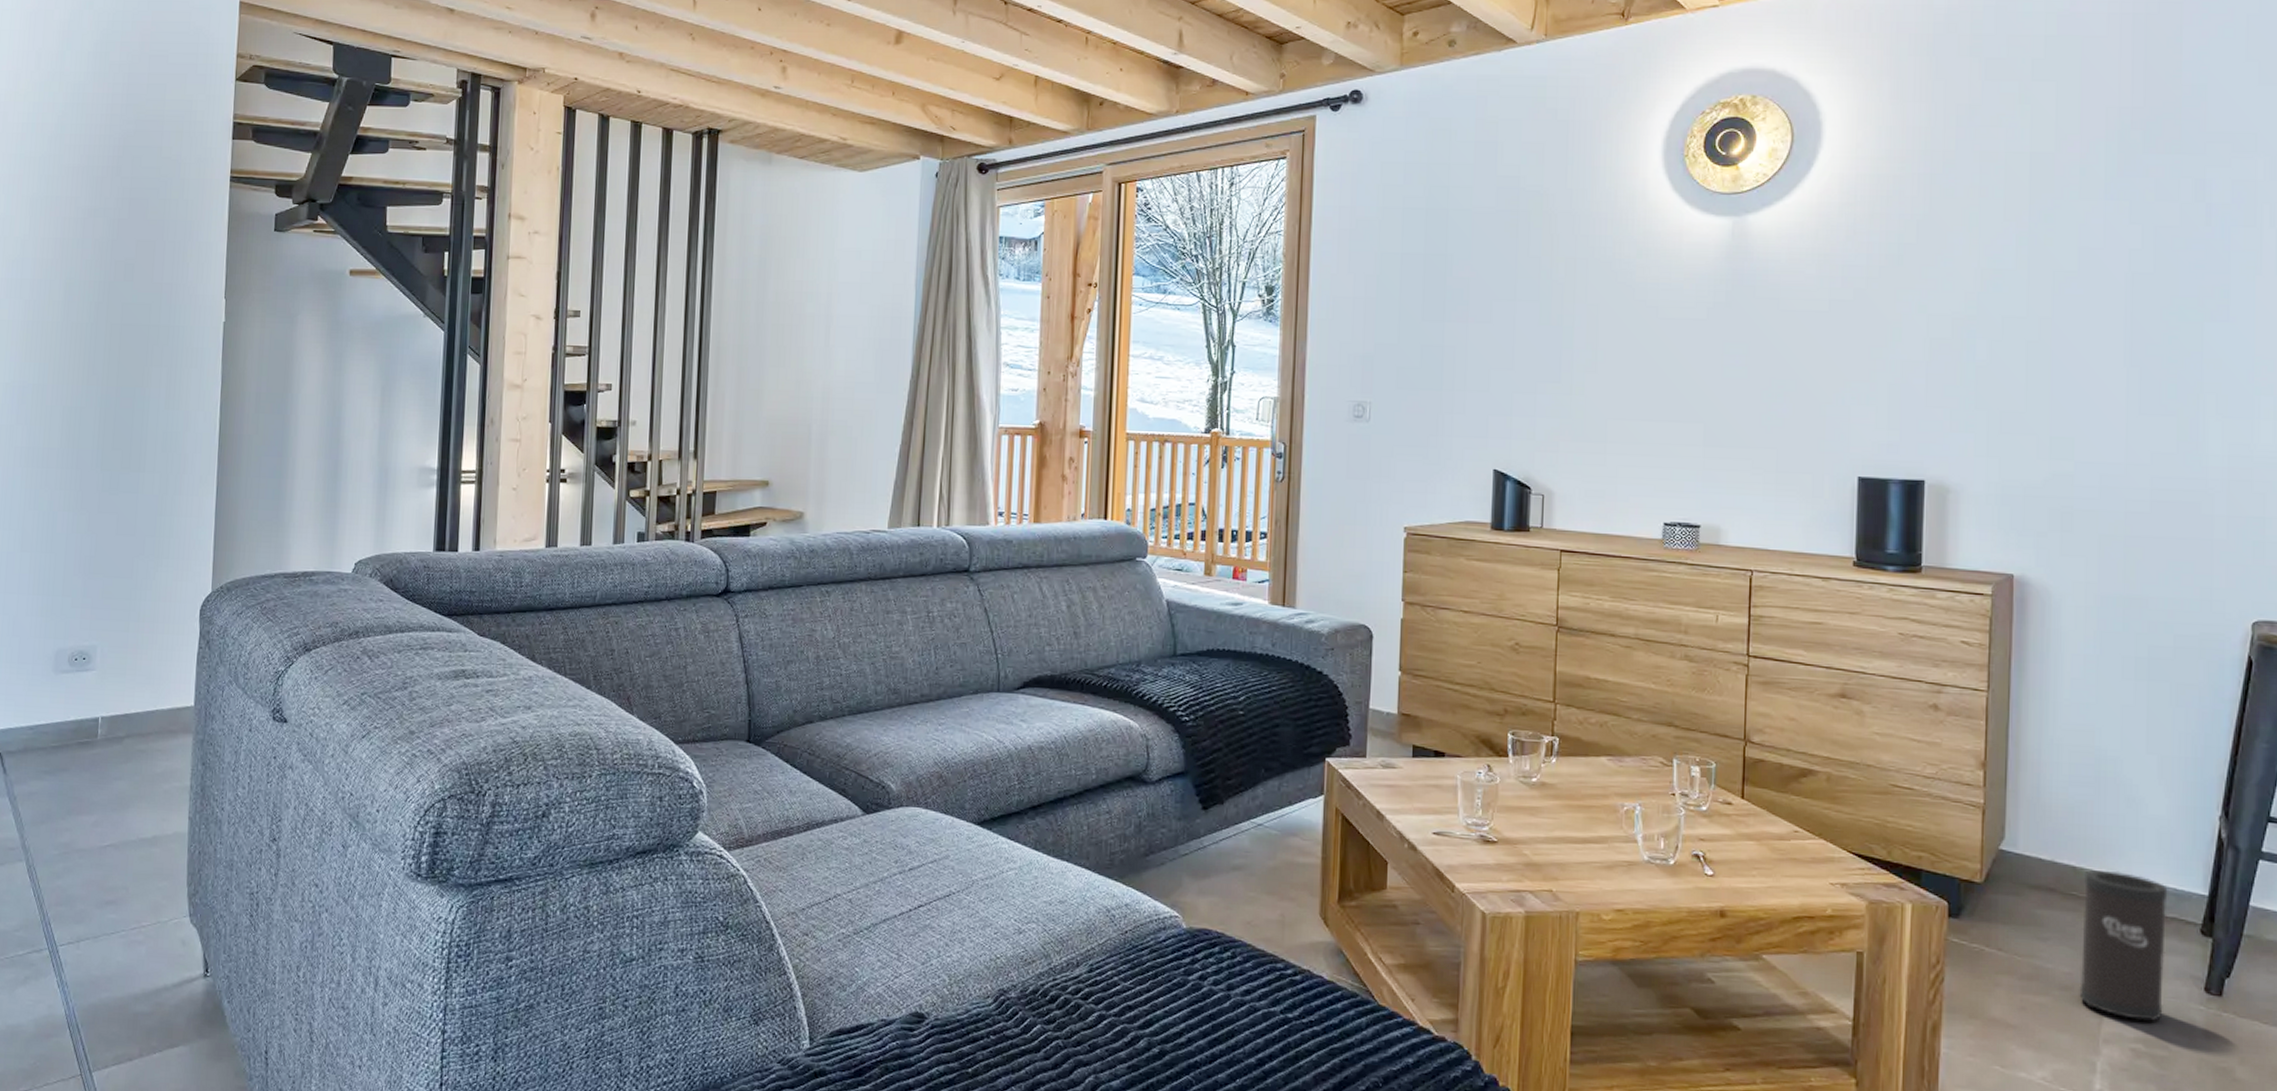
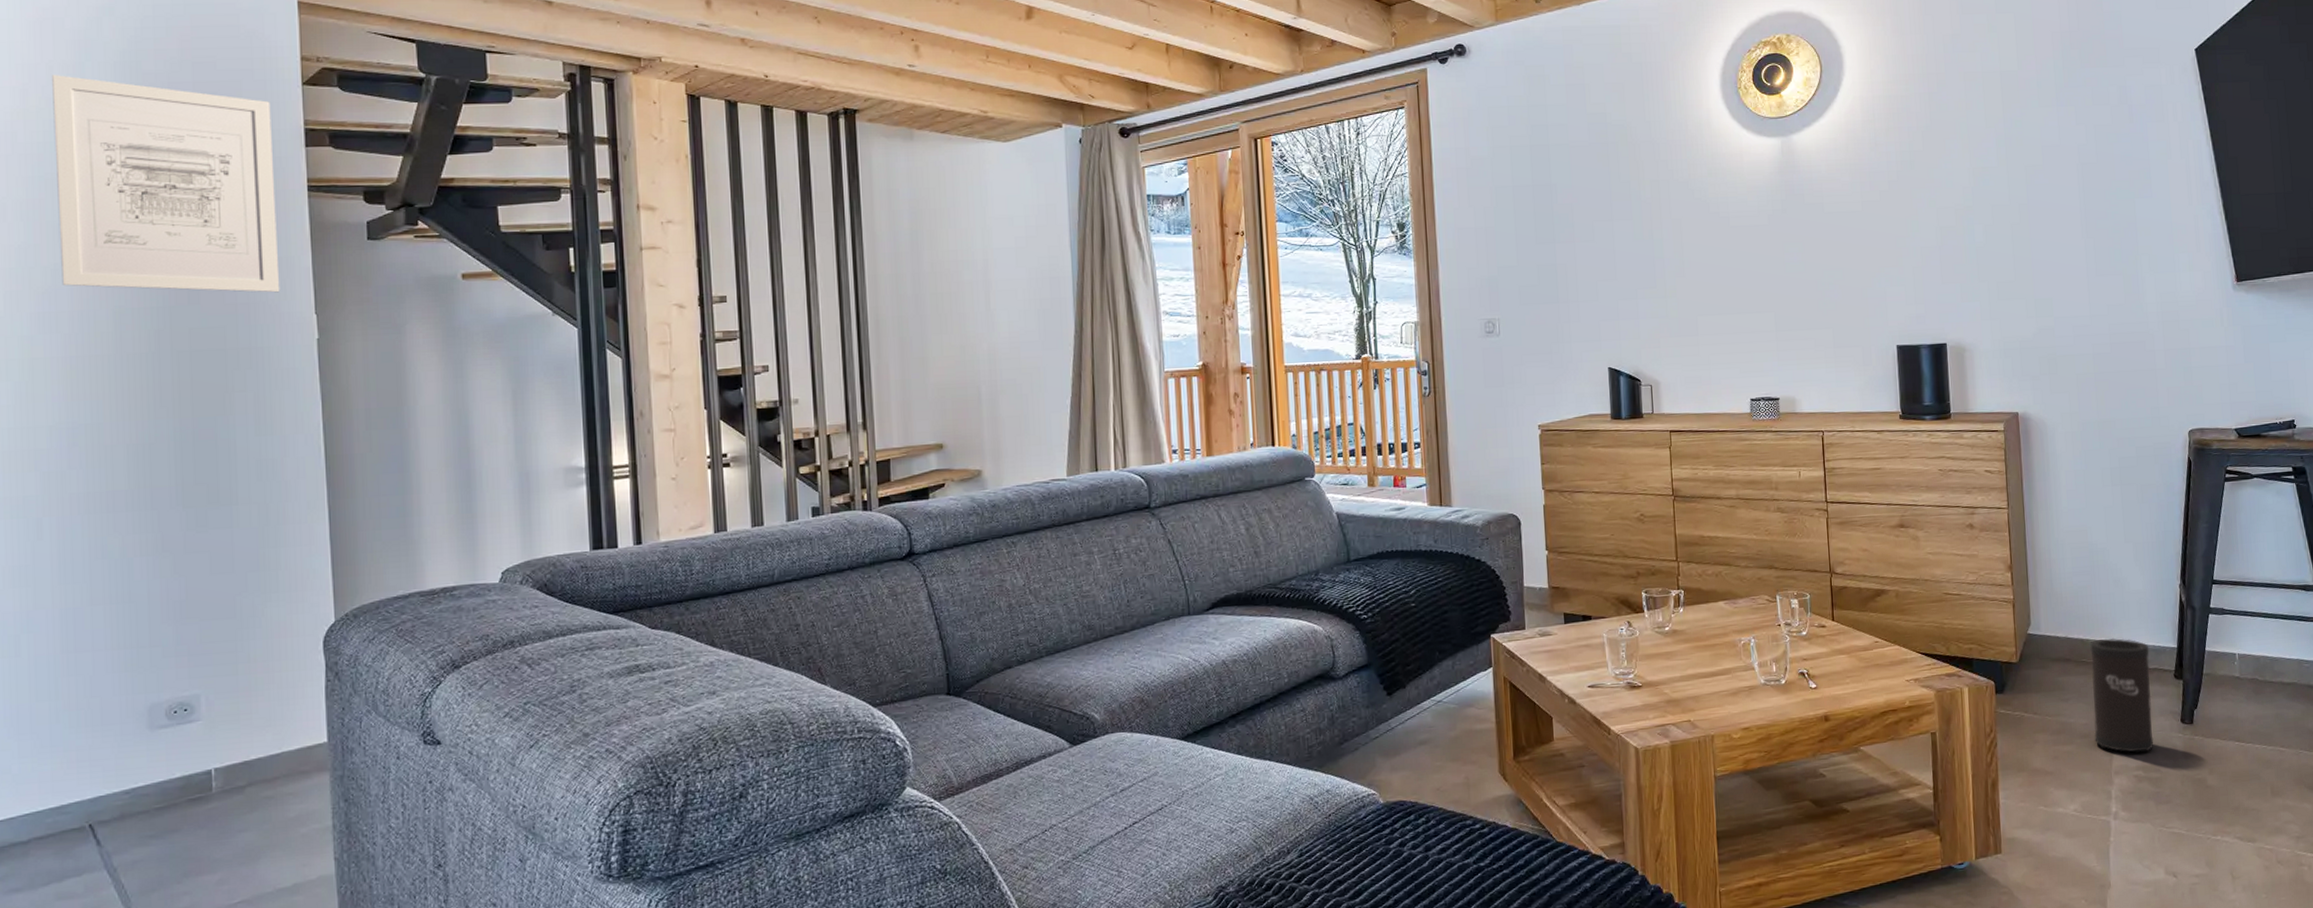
wall art: none [28,62,208,276] -> present [52,75,280,293]

